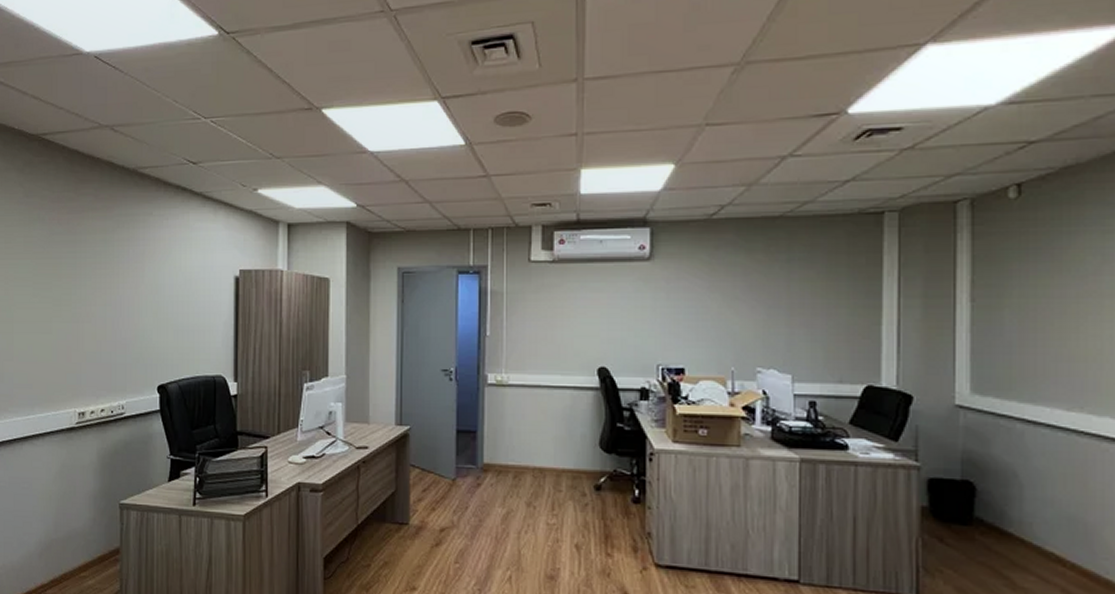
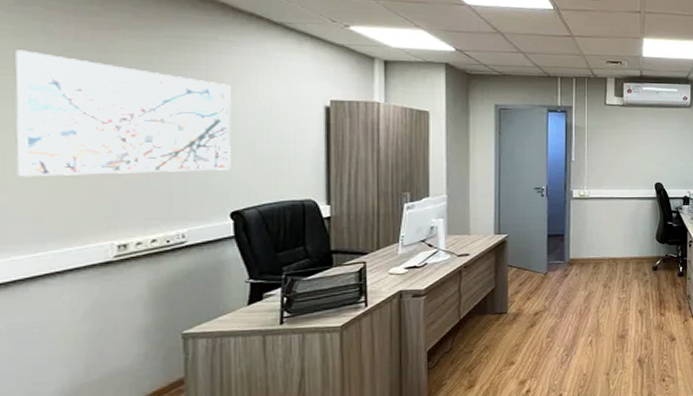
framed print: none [19,236,161,348] -> present [14,50,231,177]

